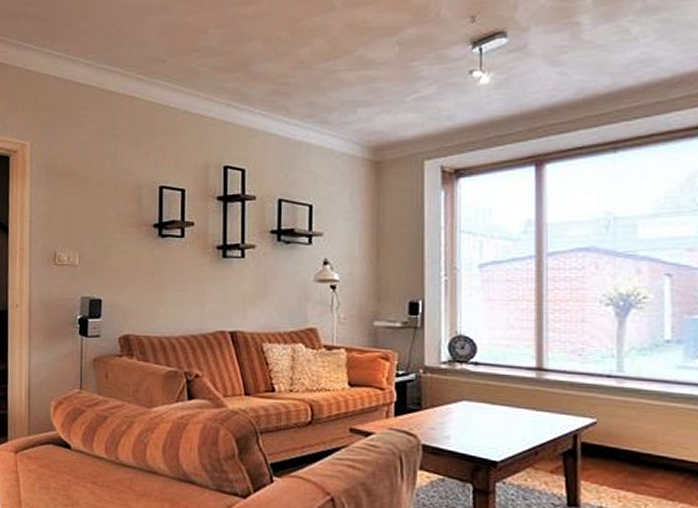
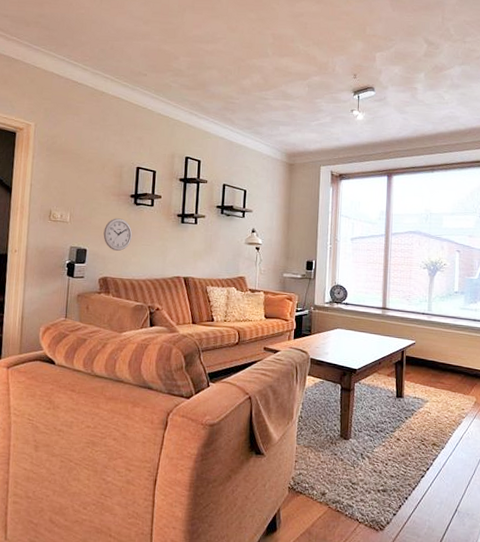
wall clock: none [121,256,159,299] -> present [103,218,133,251]

